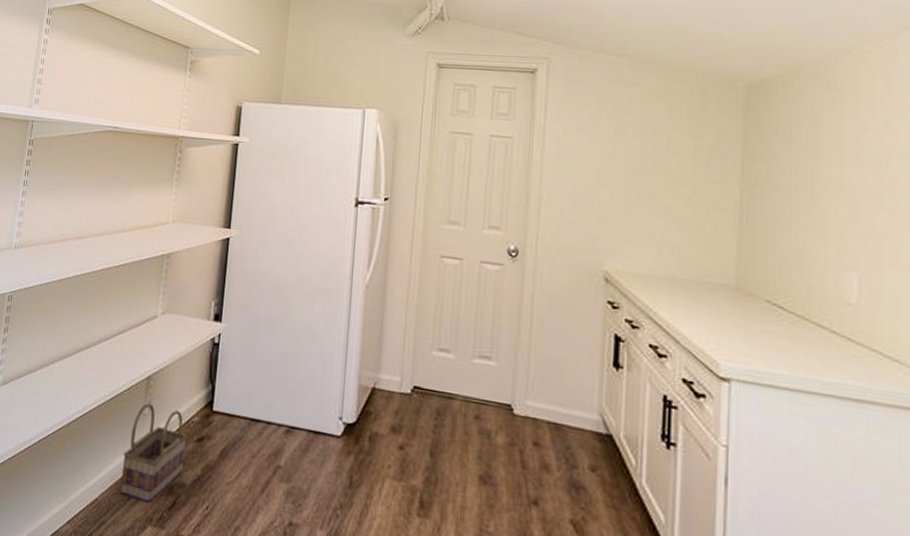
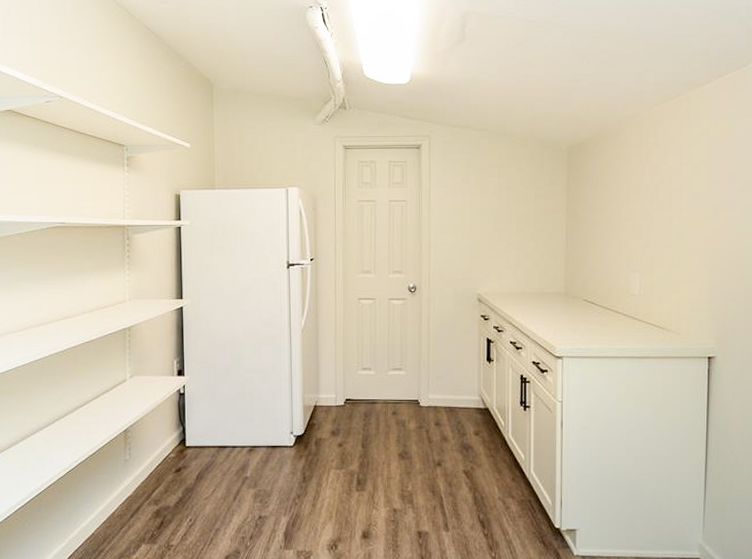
basket: present [119,403,188,502] -> none [112,451,167,527]

